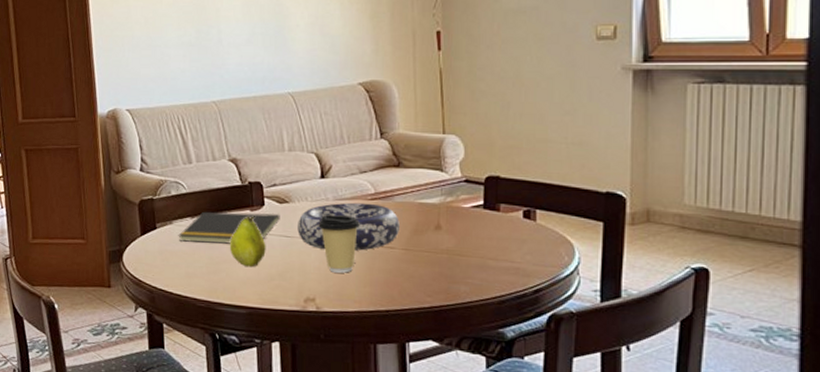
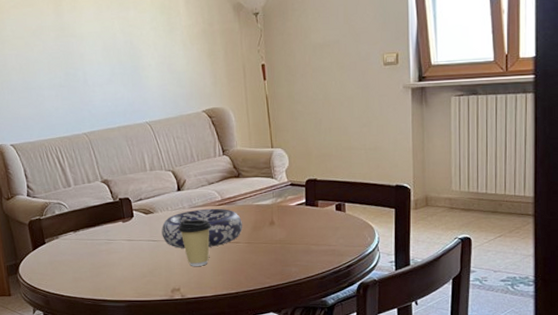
notepad: present [178,211,280,244] -> none [64,222,147,252]
fruit: present [229,216,266,268] -> none [107,226,138,269]

